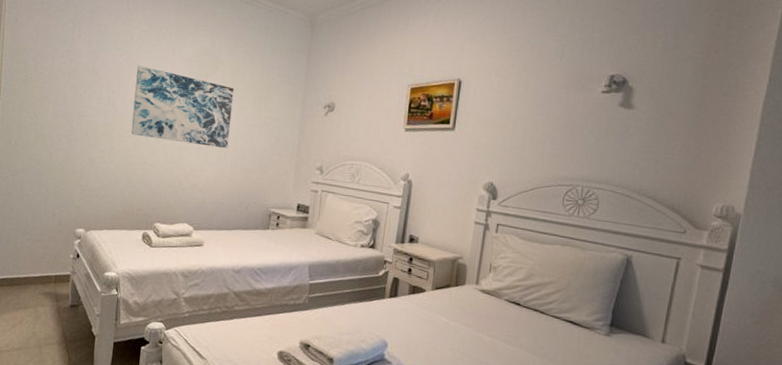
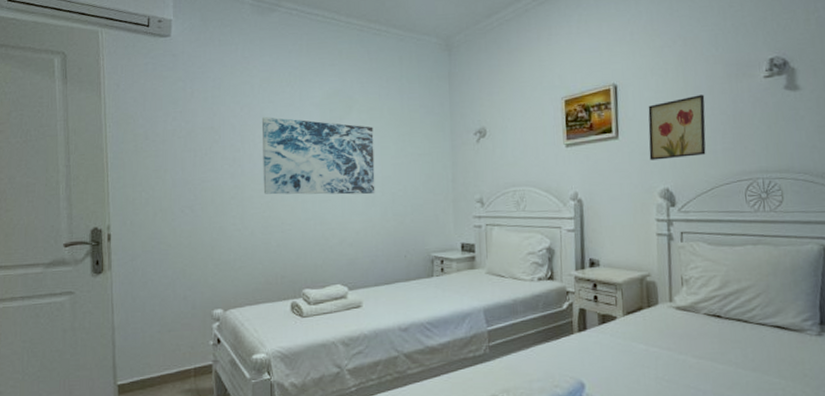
wall art: none [480,100,542,157] -> present [648,94,706,160]

